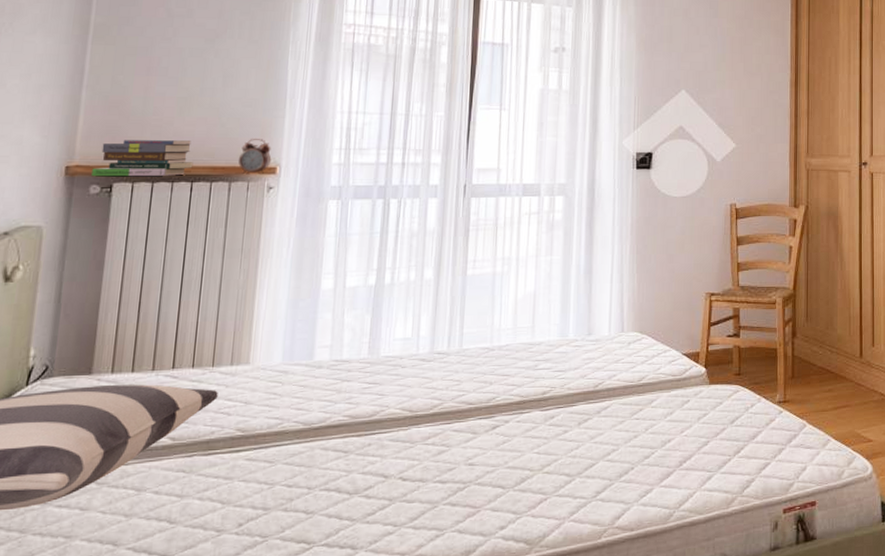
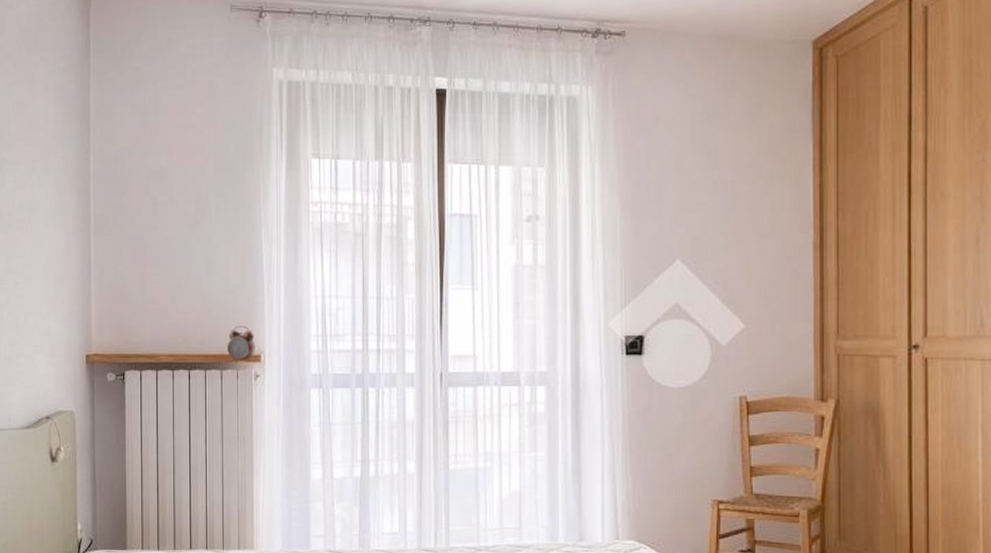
books: present [91,140,193,177] -> none [107,329,189,365]

